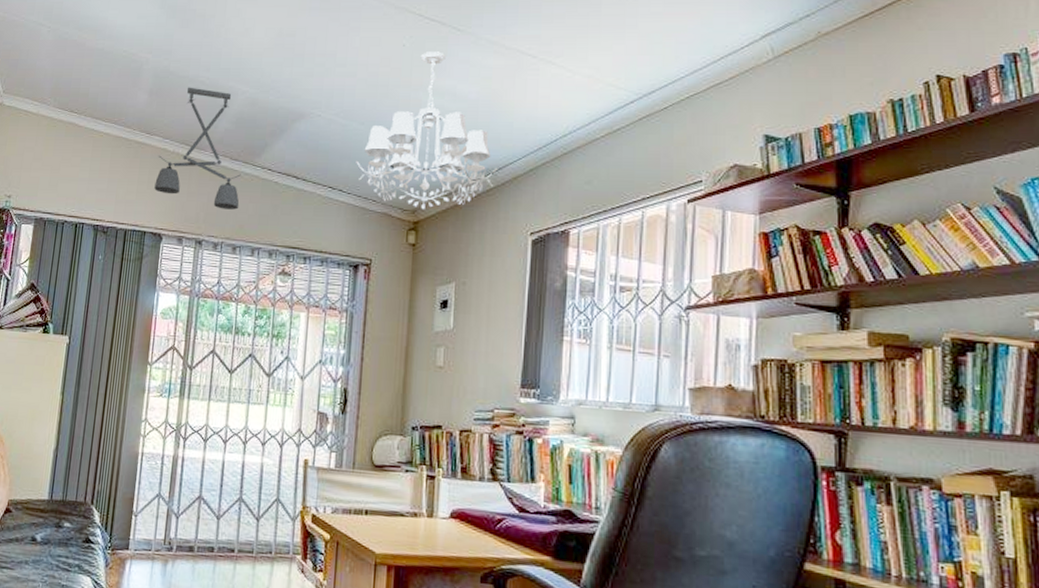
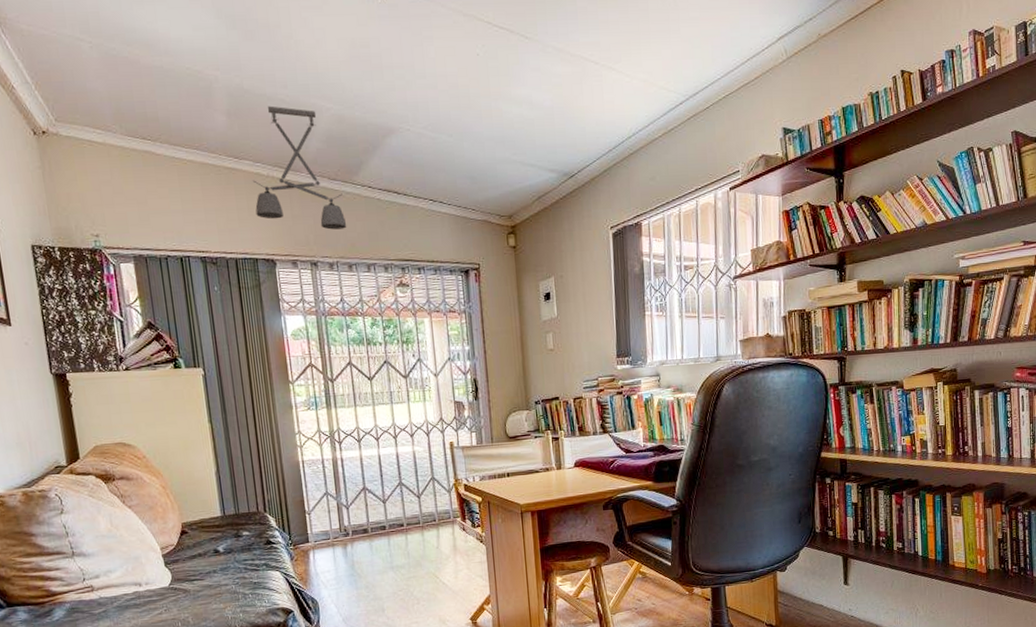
chandelier: present [356,51,498,209] -> none [451,60,578,214]

